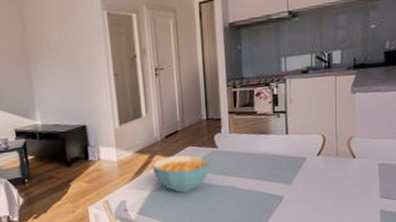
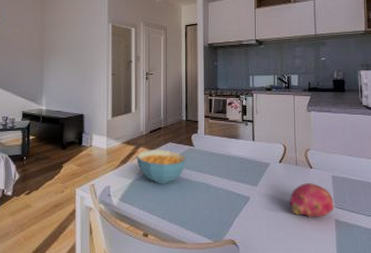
fruit: none [328,173,381,212] -> present [289,182,335,218]

